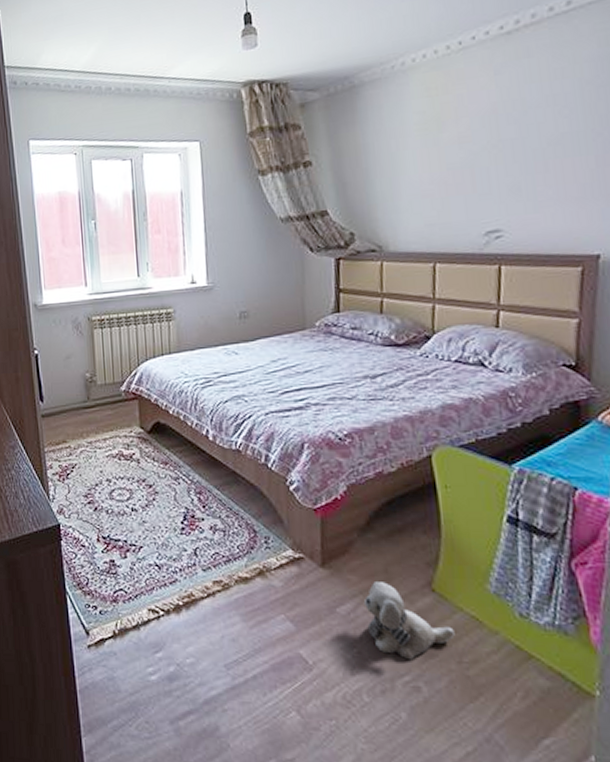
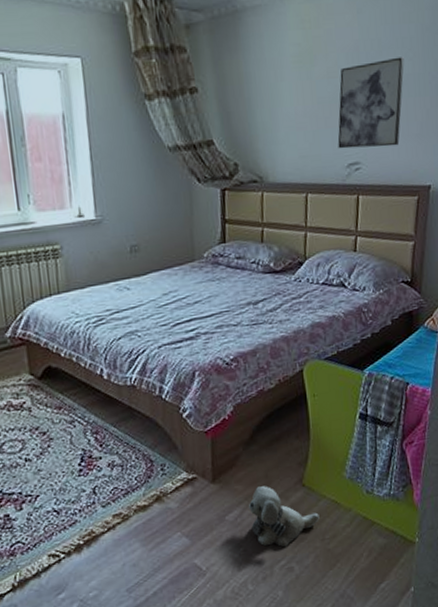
wall art: none [472,115,558,216] -> present [337,57,404,149]

